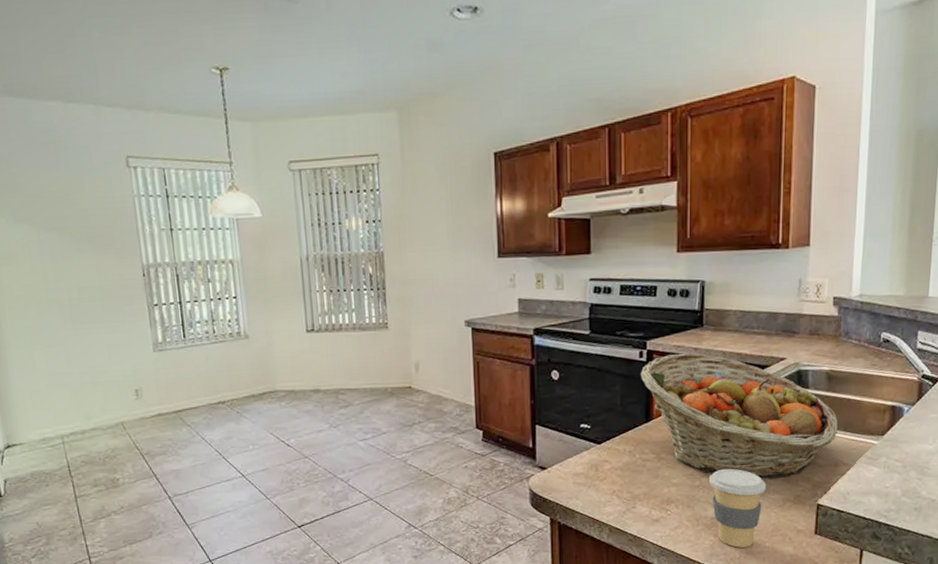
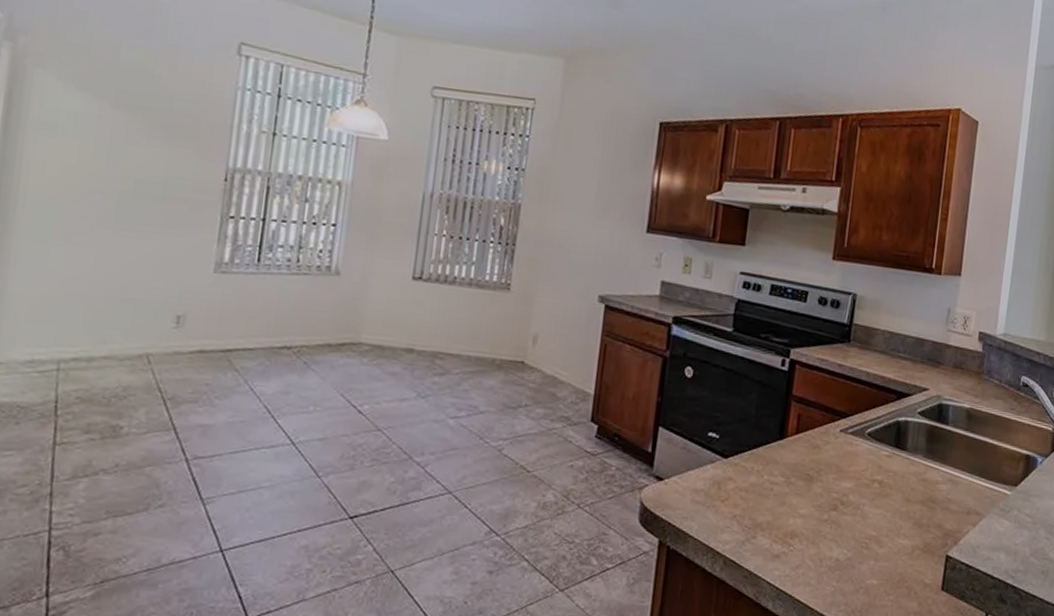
fruit basket: present [641,352,839,478] -> none [780,367,975,521]
coffee cup: present [708,468,767,548] -> none [837,503,897,598]

